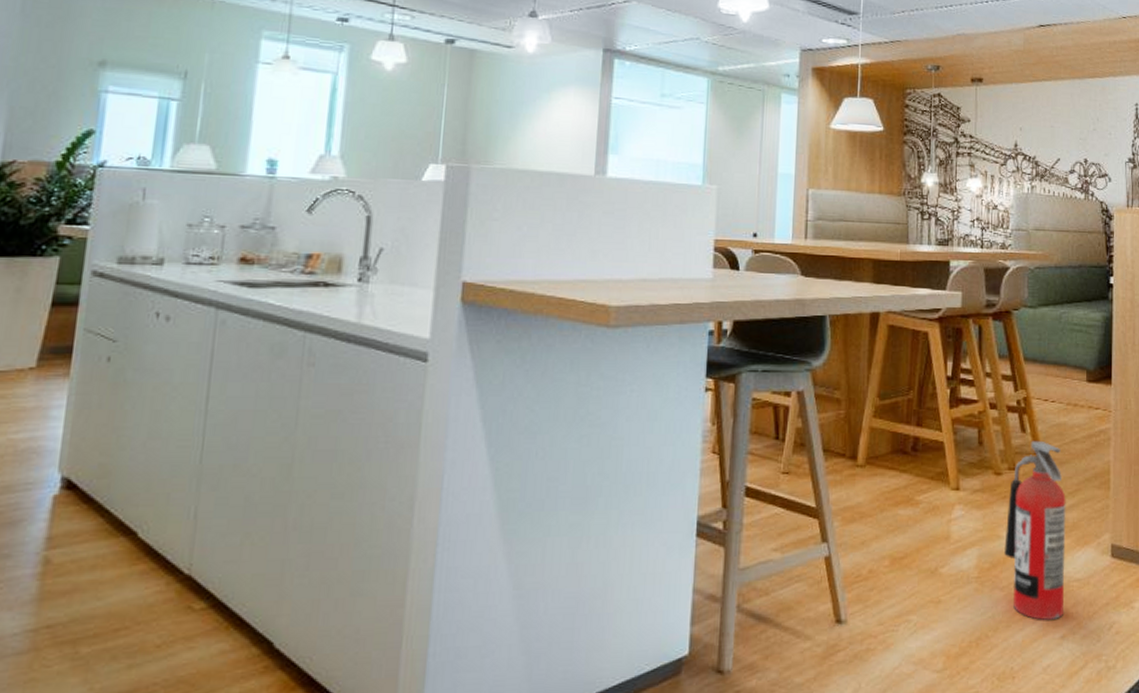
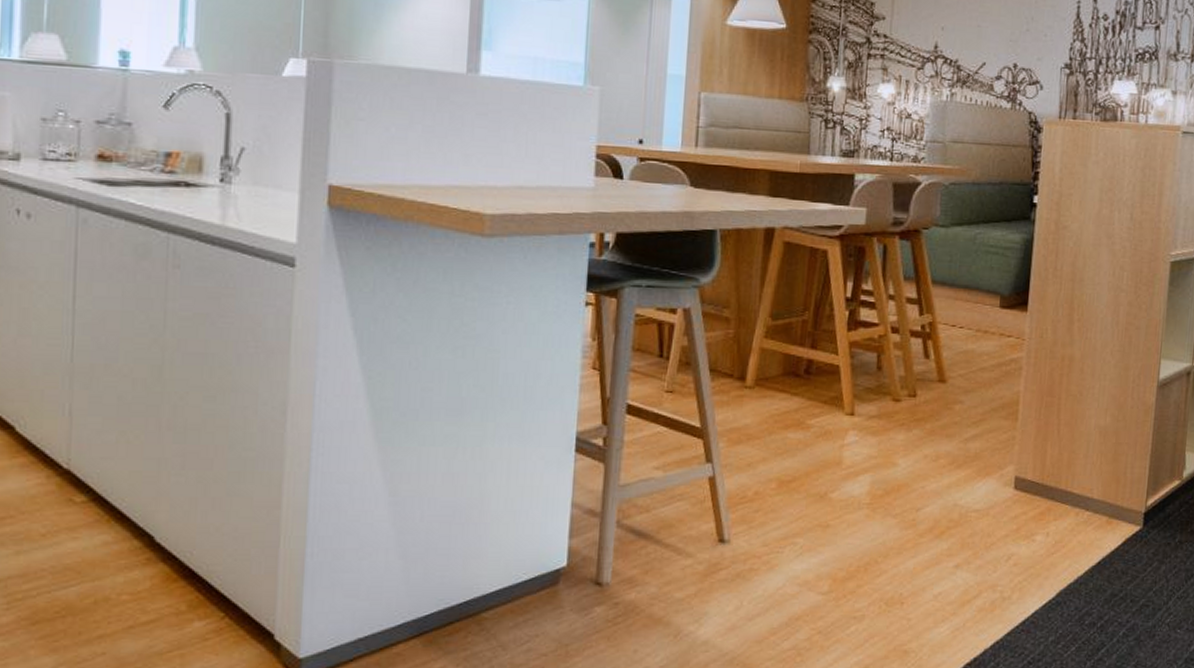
fire extinguisher: present [1004,440,1066,620] -> none [899,367,969,548]

